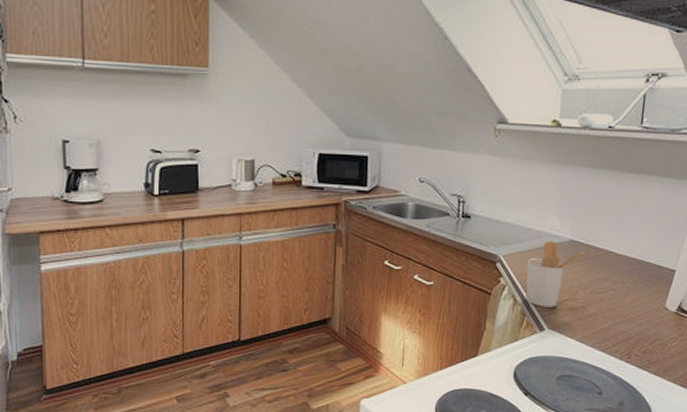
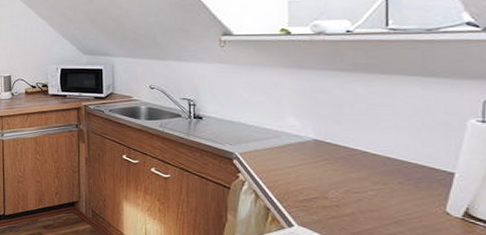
utensil holder: present [526,241,585,307] -> none [267,140,333,205]

